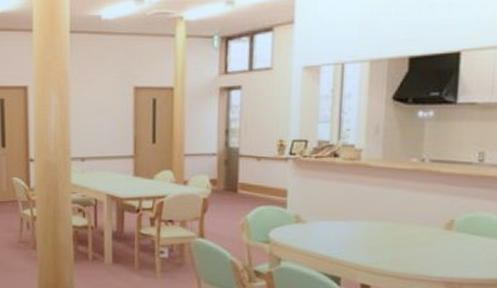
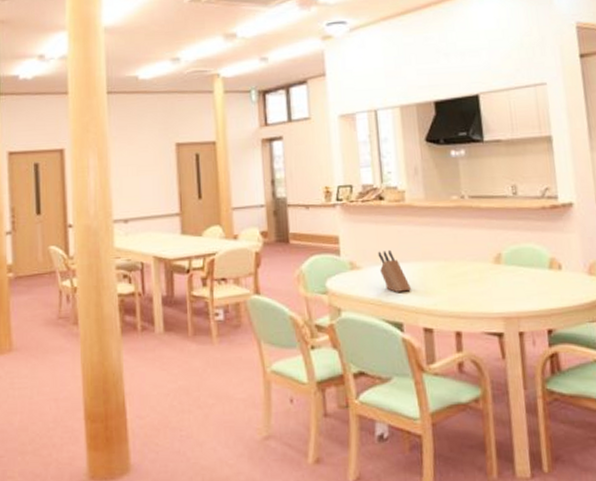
knife block: none [324,206,355,249] -> present [378,249,412,292]

